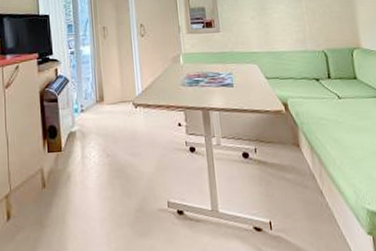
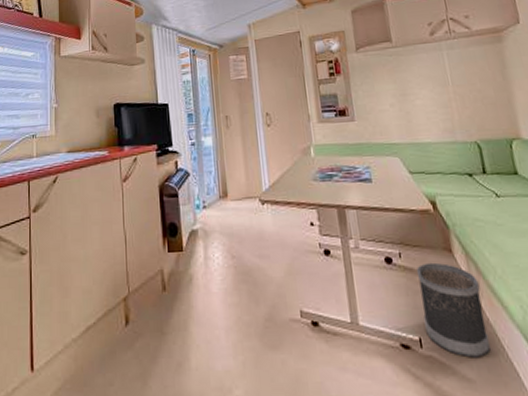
wastebasket: none [268,156,328,237] -> present [416,262,491,358]

